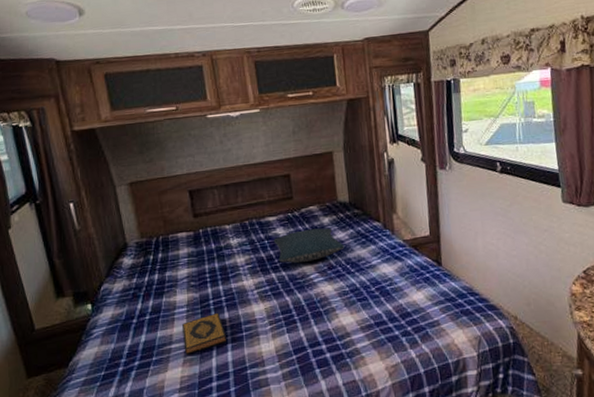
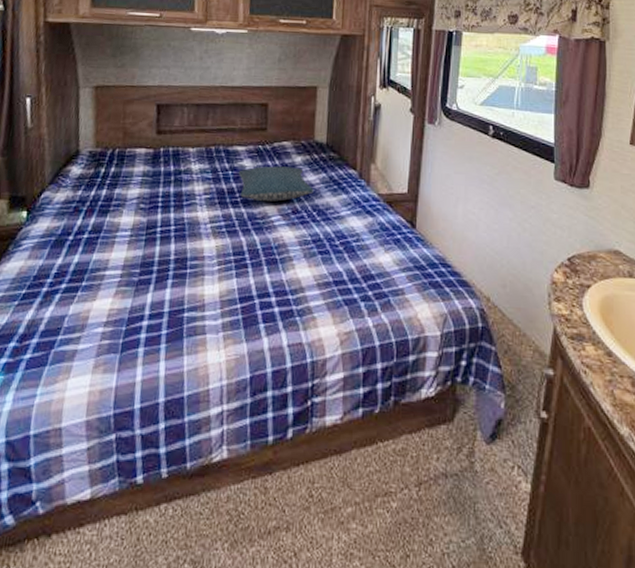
hardback book: present [182,312,228,354] -> none [119,242,169,285]

